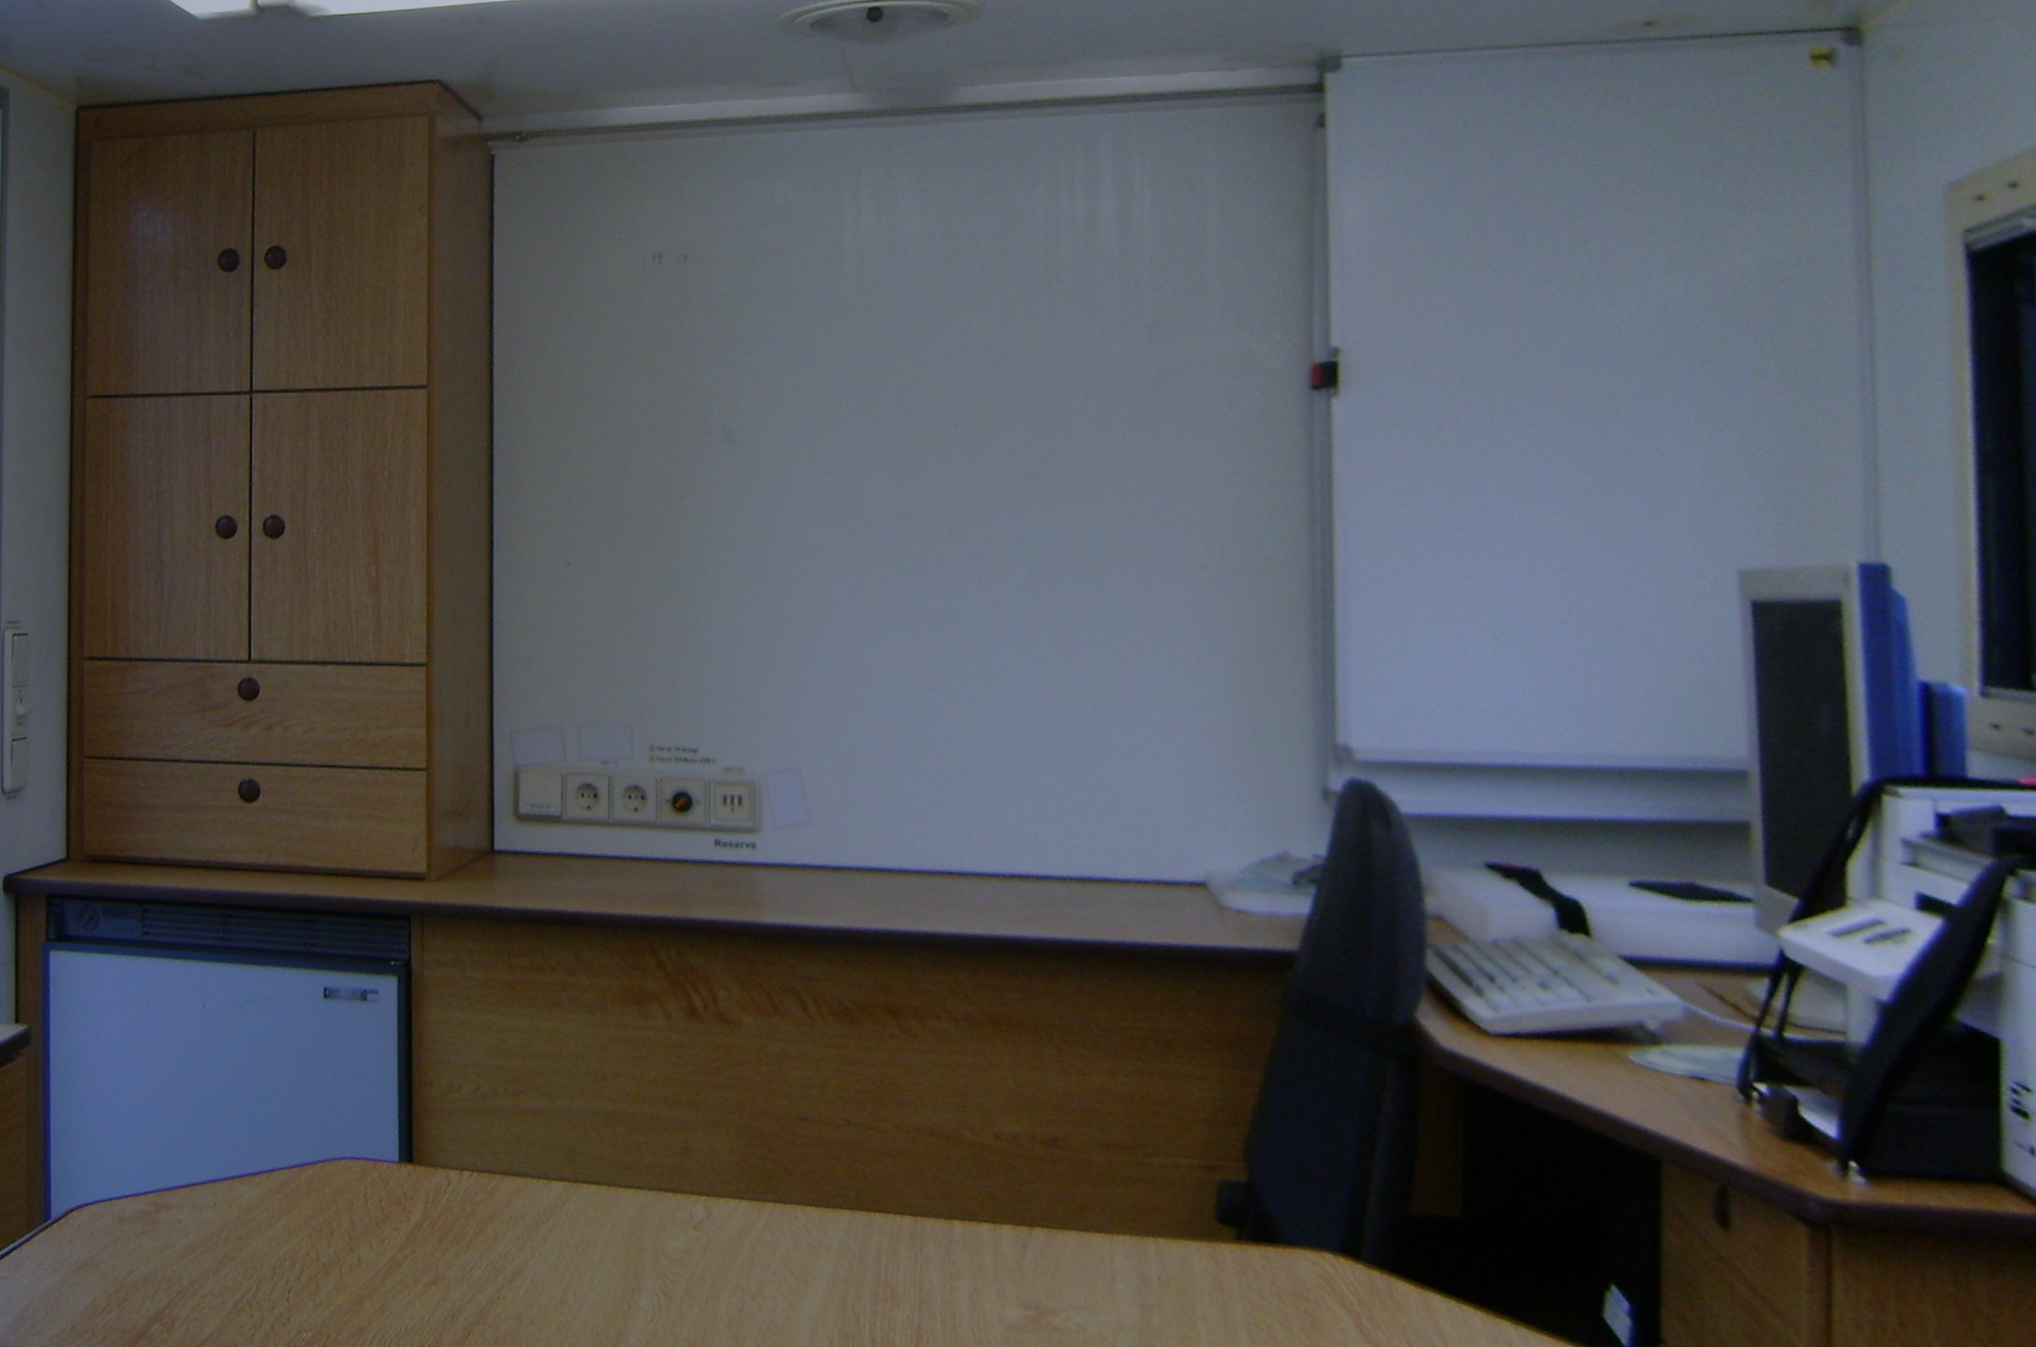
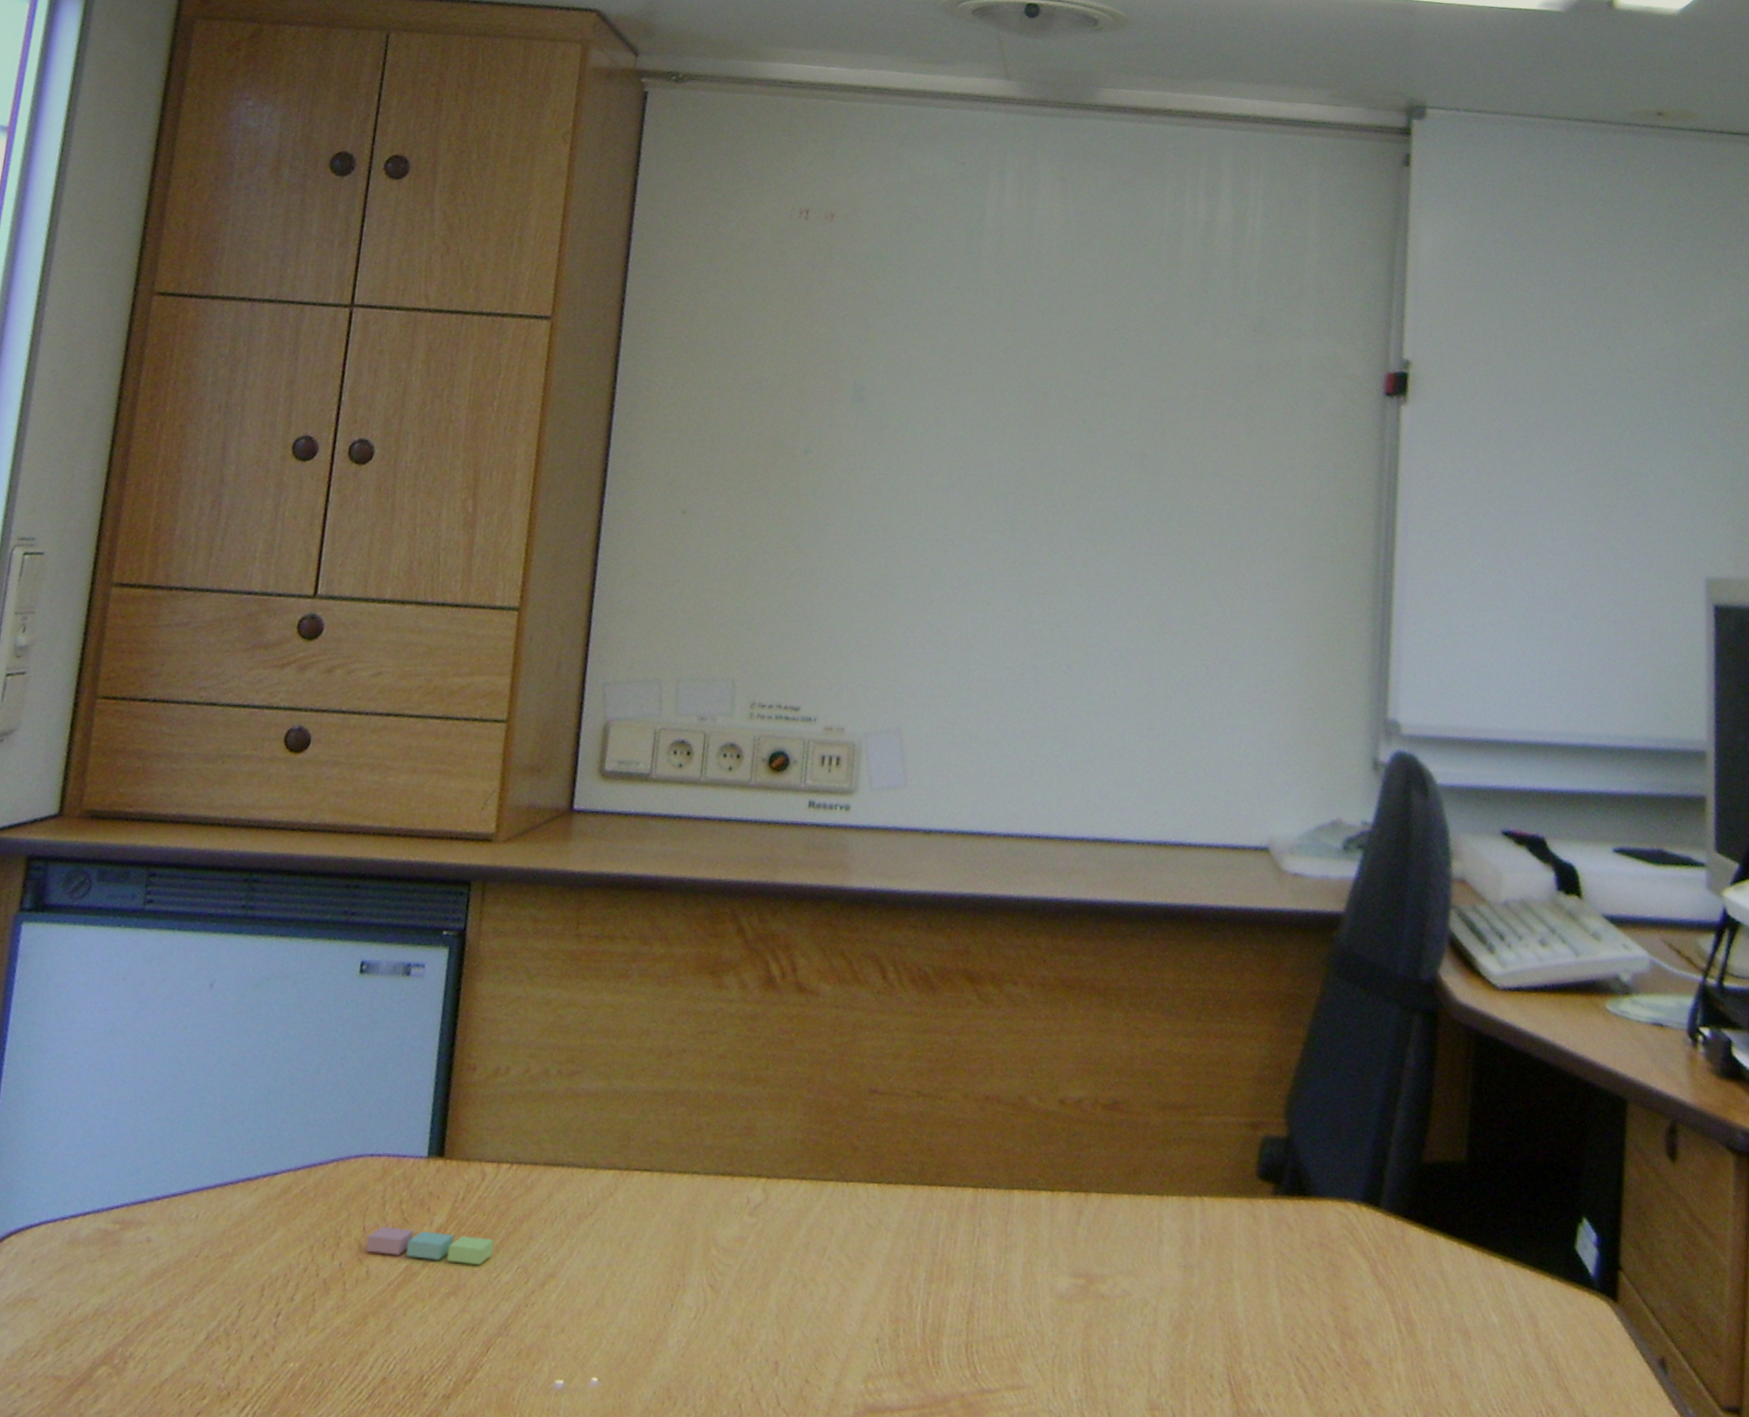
sticky notes: none [356,1221,464,1260] -> present [366,1226,494,1266]

